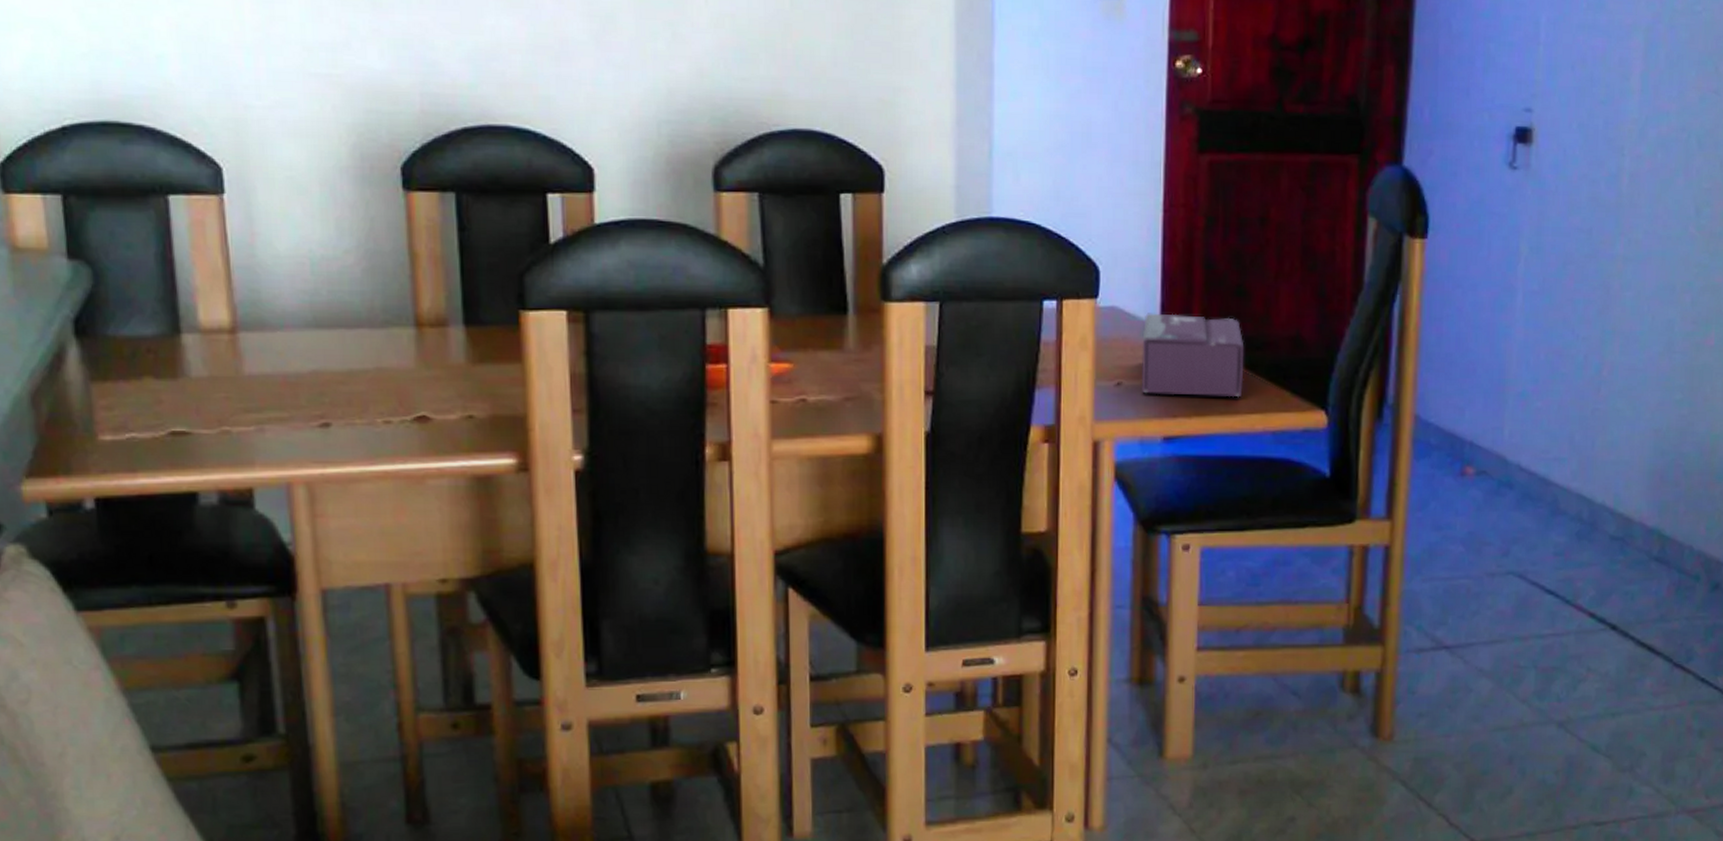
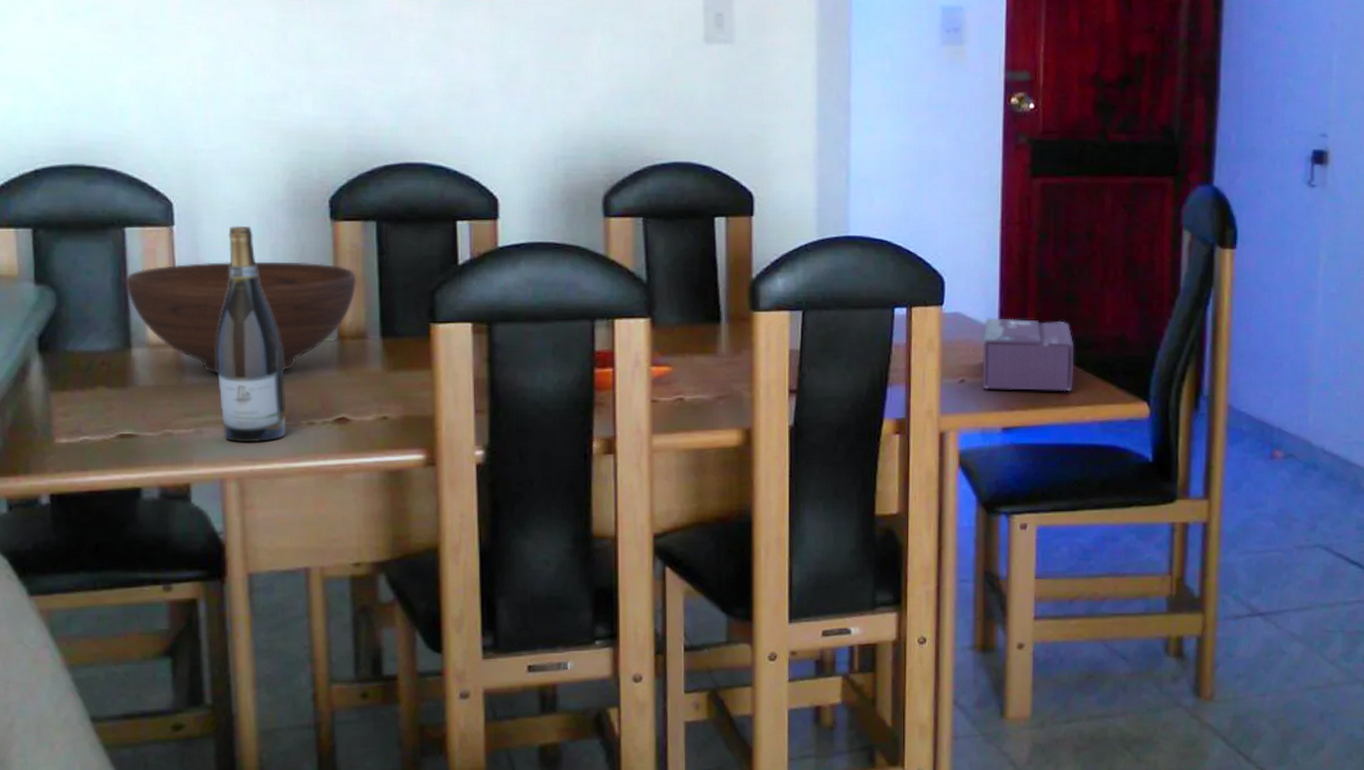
fruit bowl: none [171,236,434,365] -> present [126,261,356,374]
wine bottle: none [277,194,359,442] -> present [215,225,286,442]

